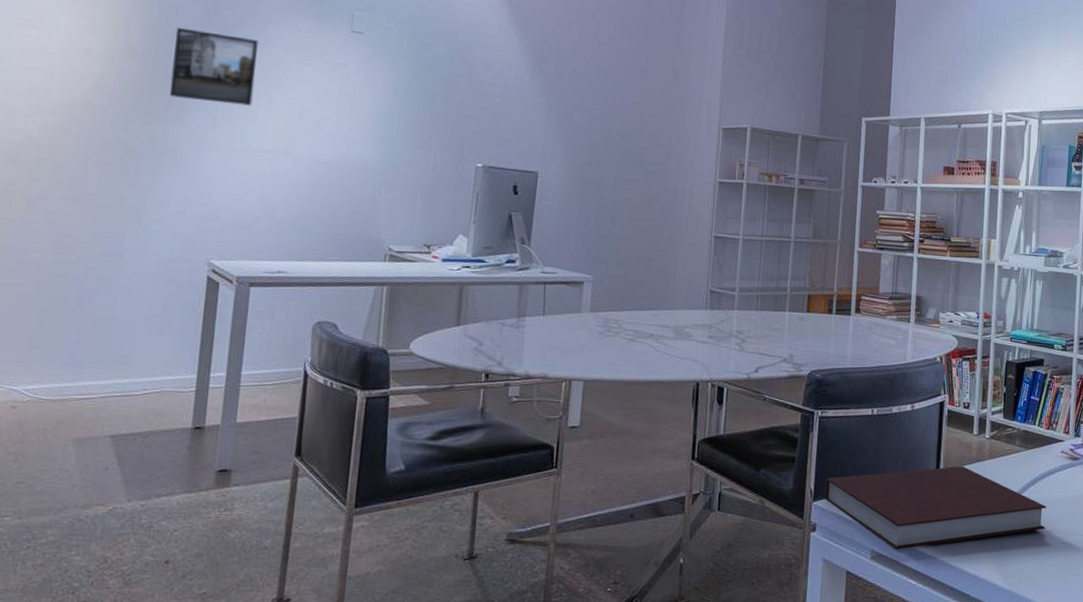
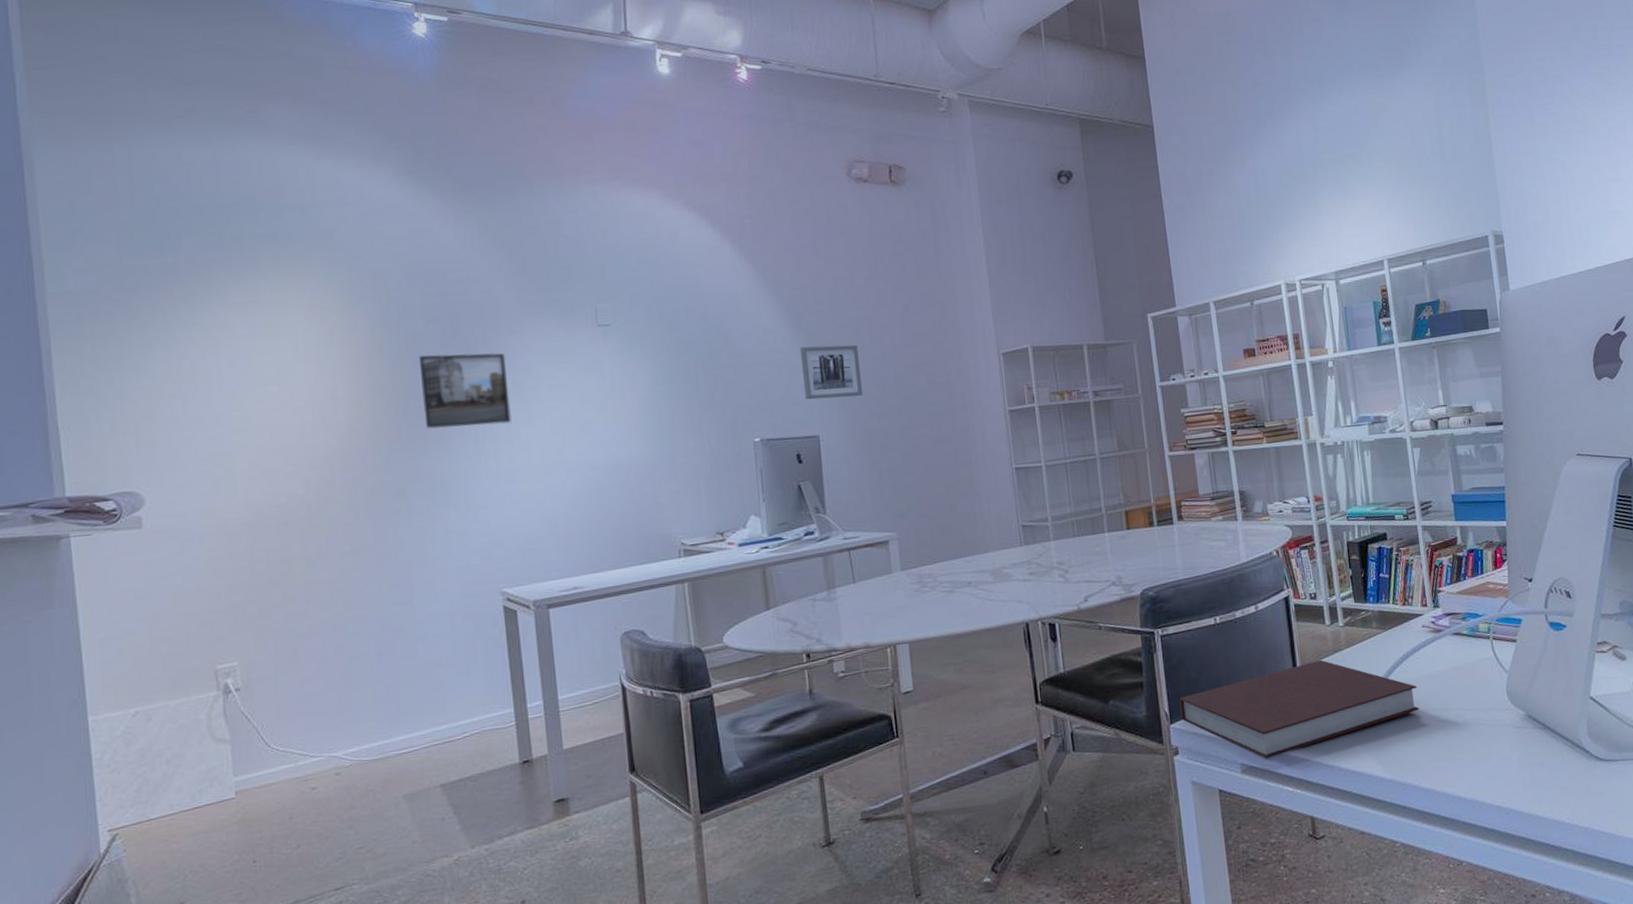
wall art: none [532,86,590,143] -> present [800,344,864,400]

